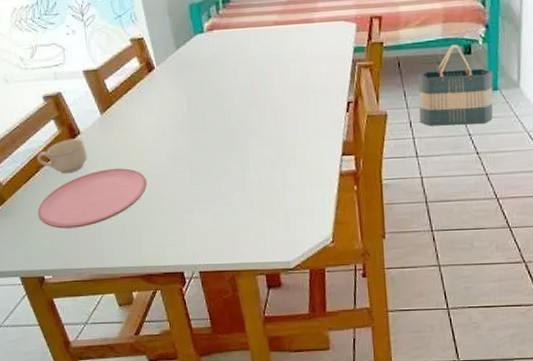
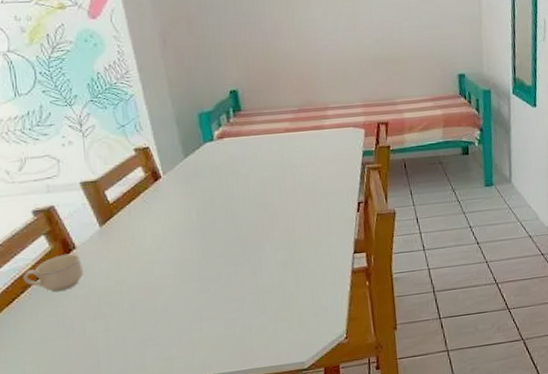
plate: present [38,168,147,229] -> none [22,281,152,352]
tote bag: present [418,44,493,126] -> none [422,146,490,221]

